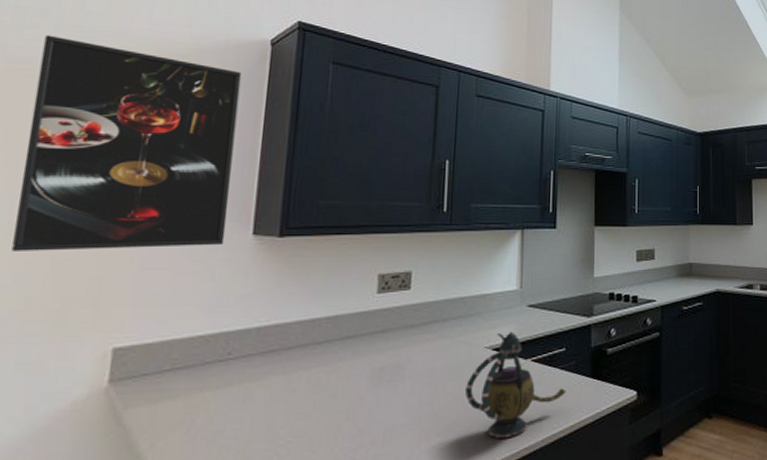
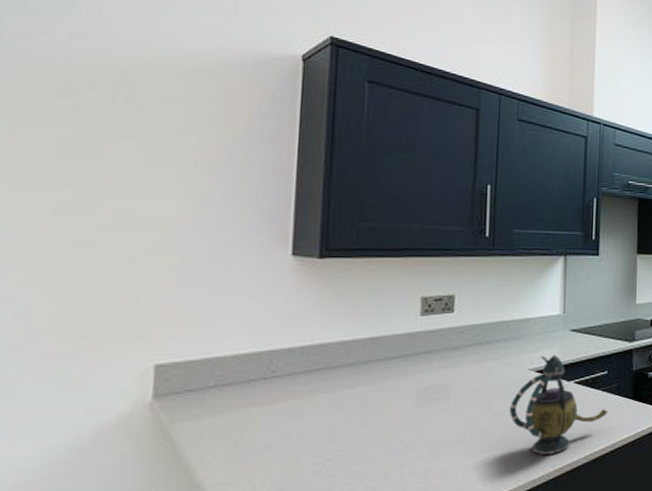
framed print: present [12,35,242,251] -> none [42,43,273,268]

